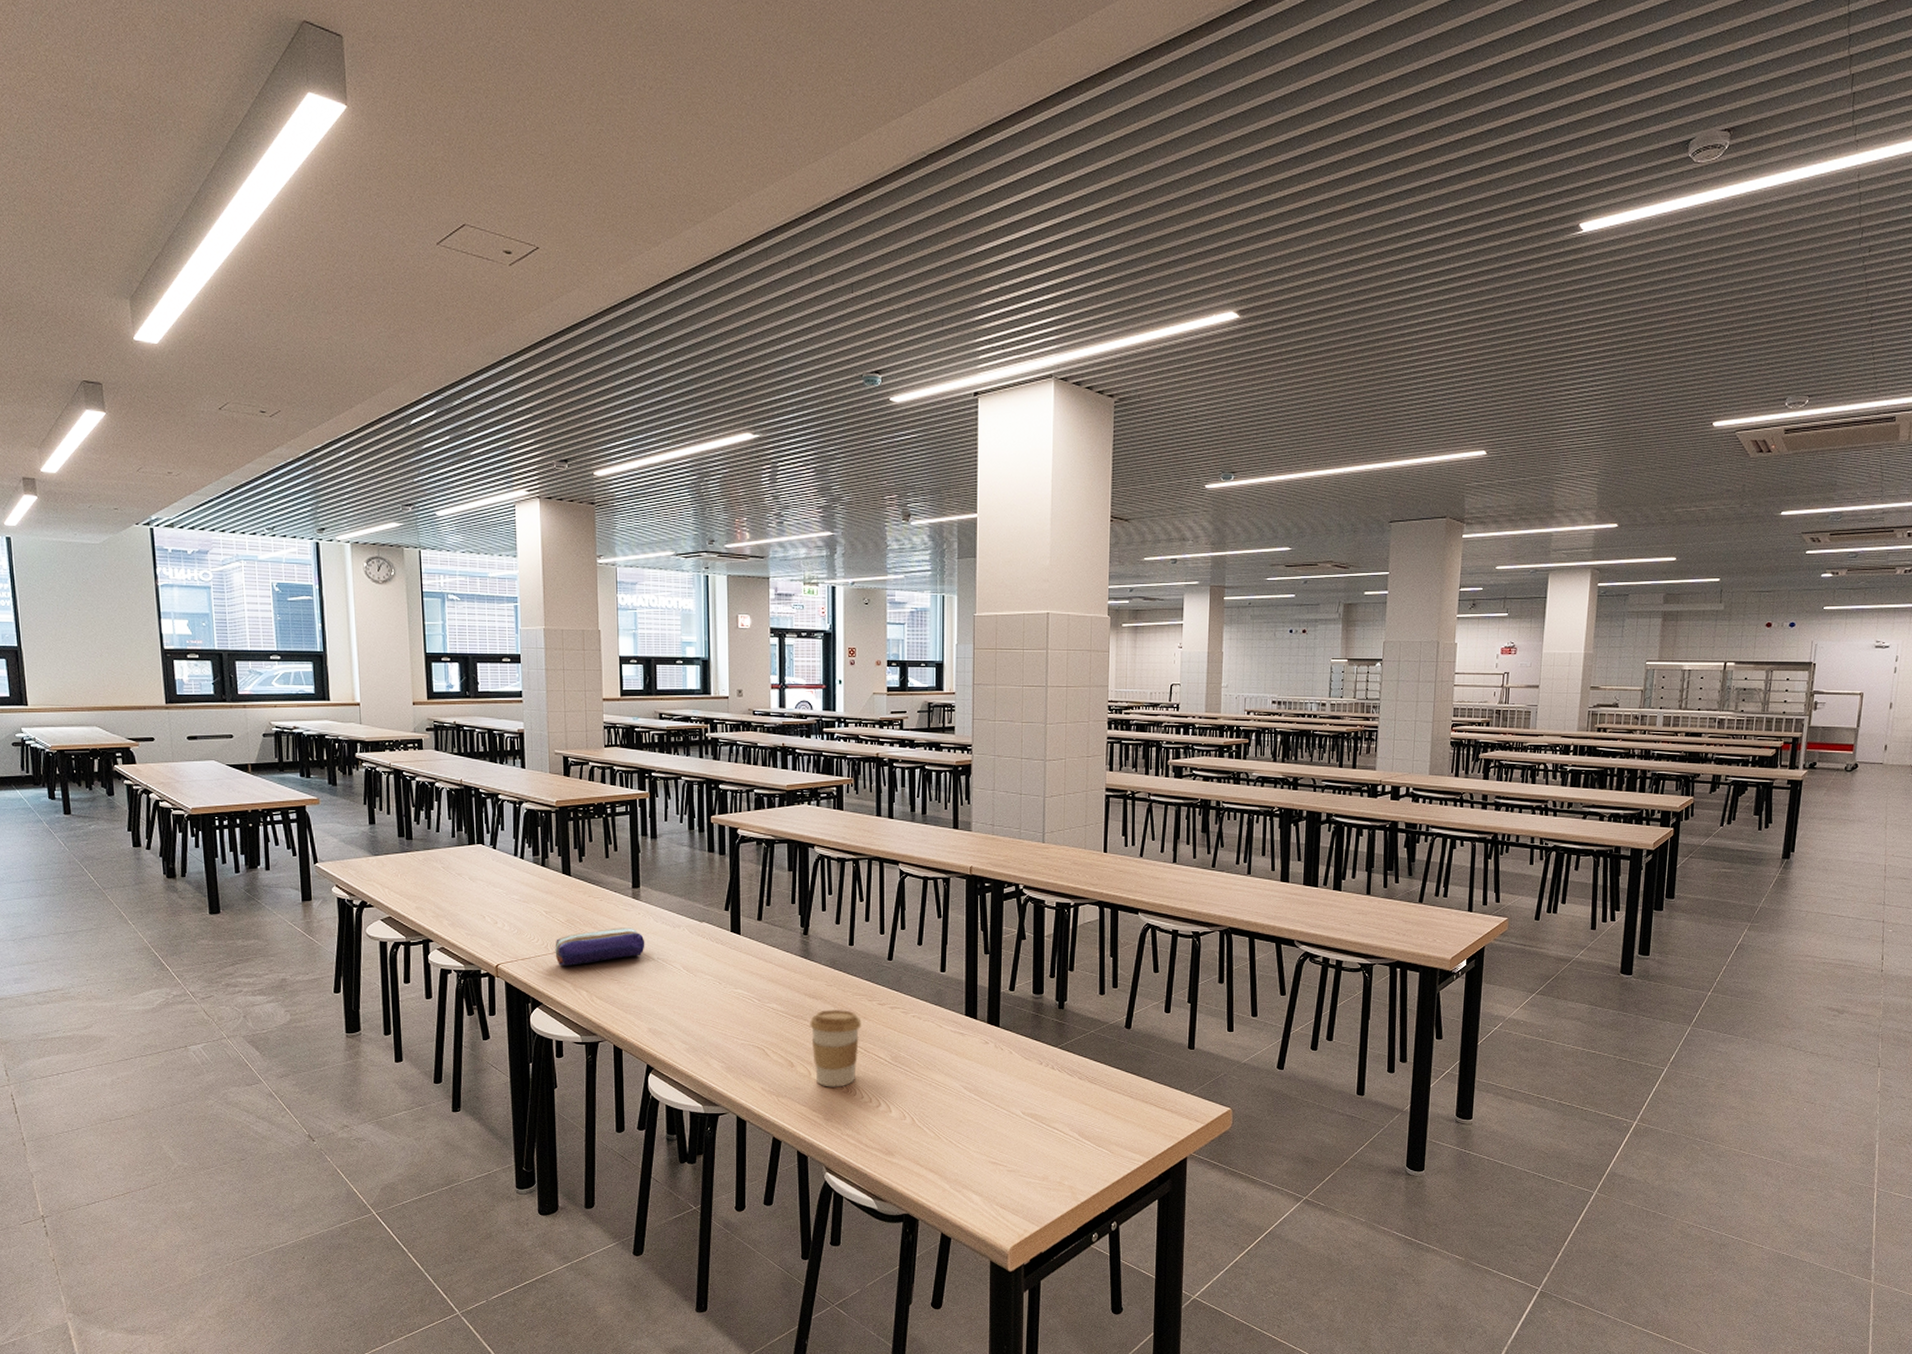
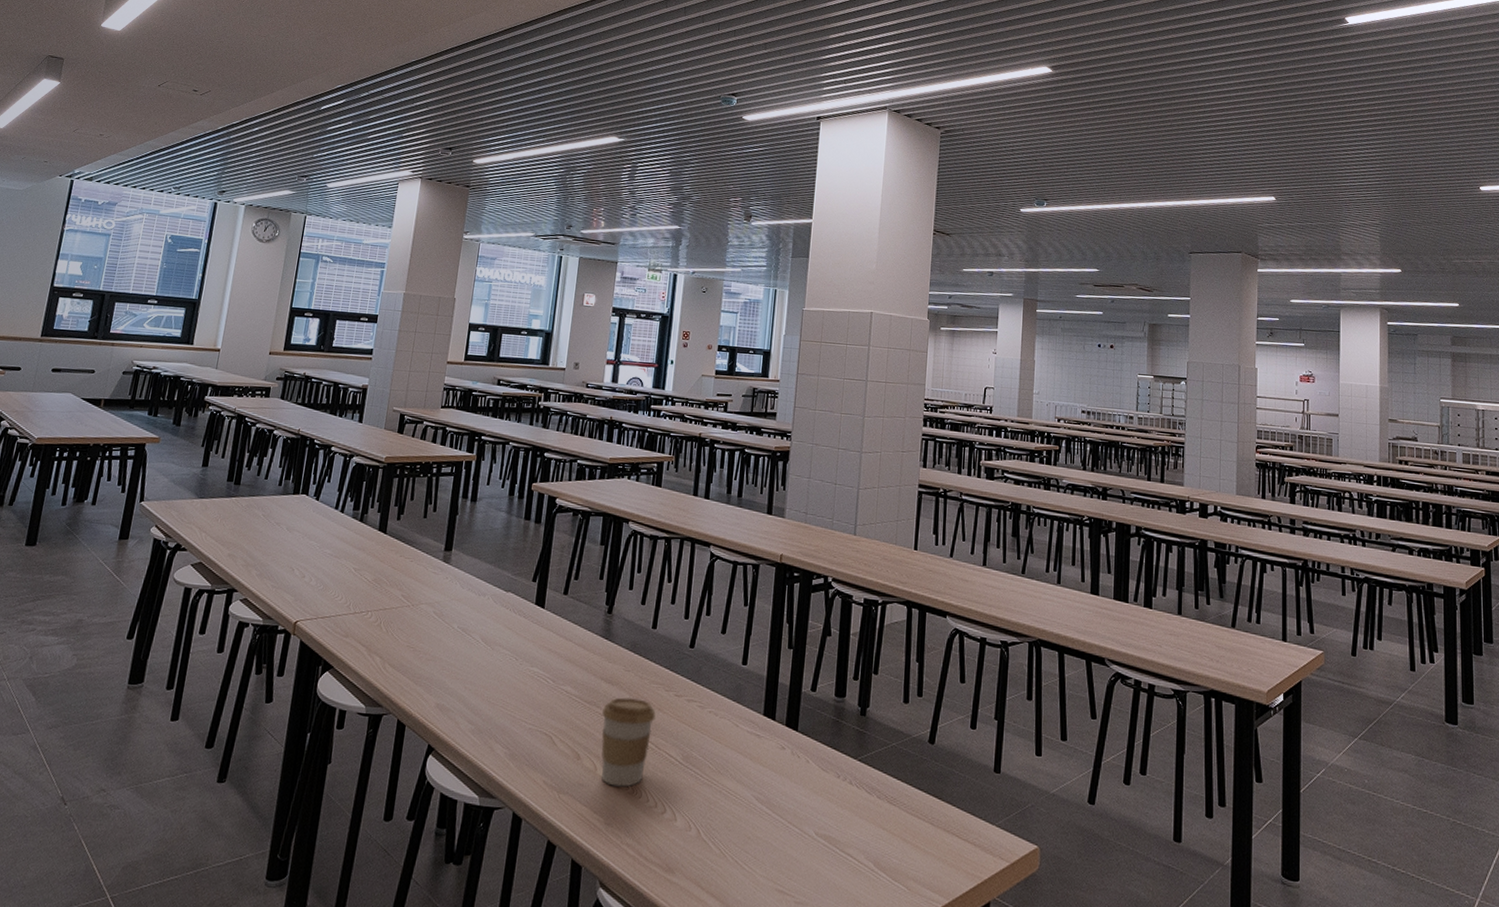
pencil case: present [555,927,645,967] -> none [355,591,448,629]

